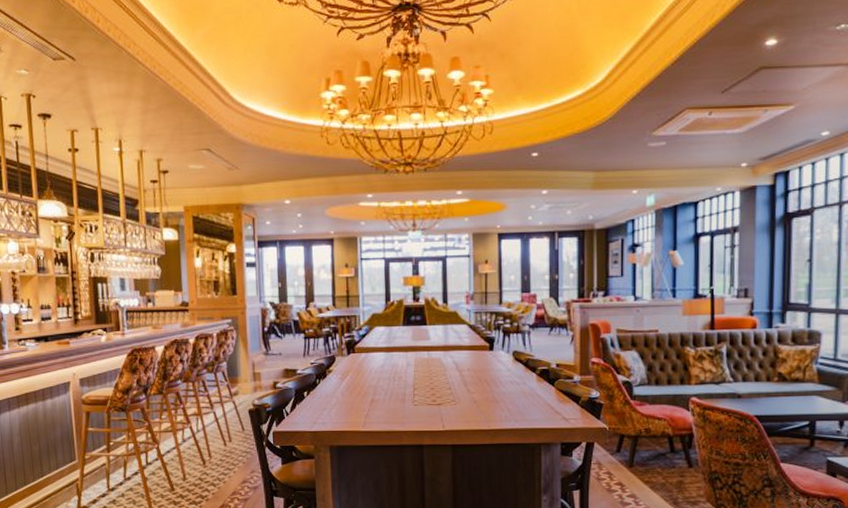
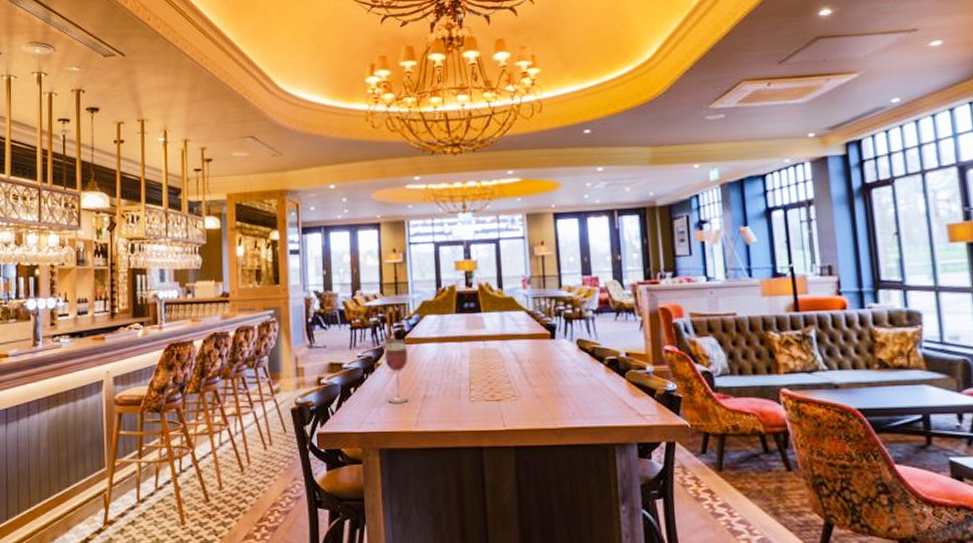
wineglass: none [336,348,358,406] -> present [384,339,409,403]

